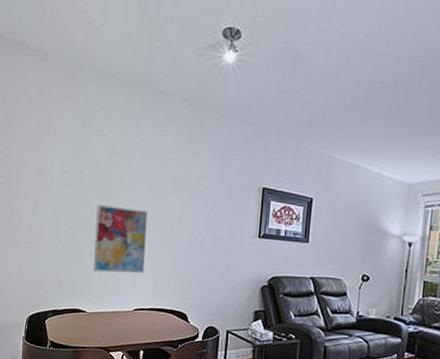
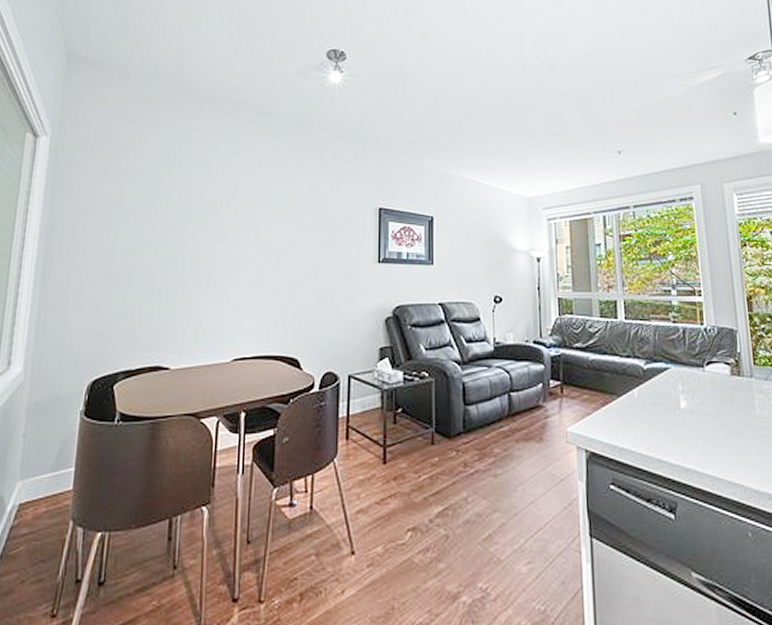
wall art: present [94,204,148,273] -> none [181,235,248,317]

